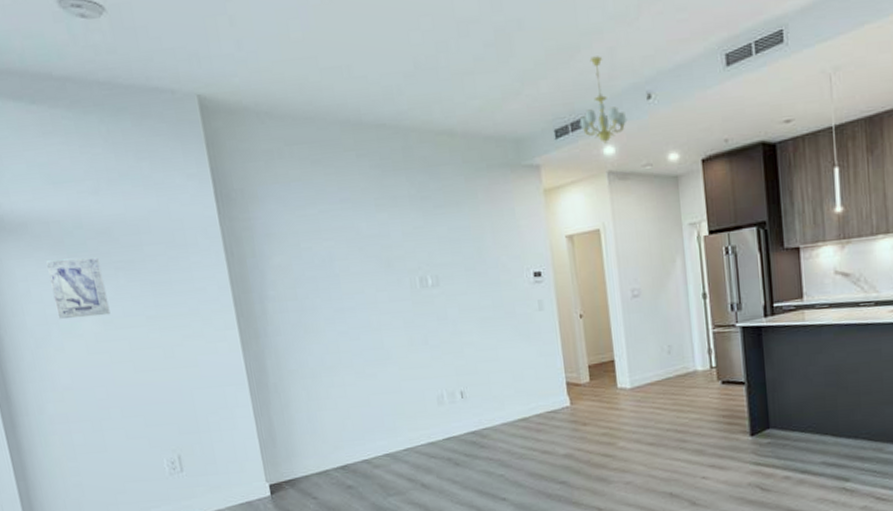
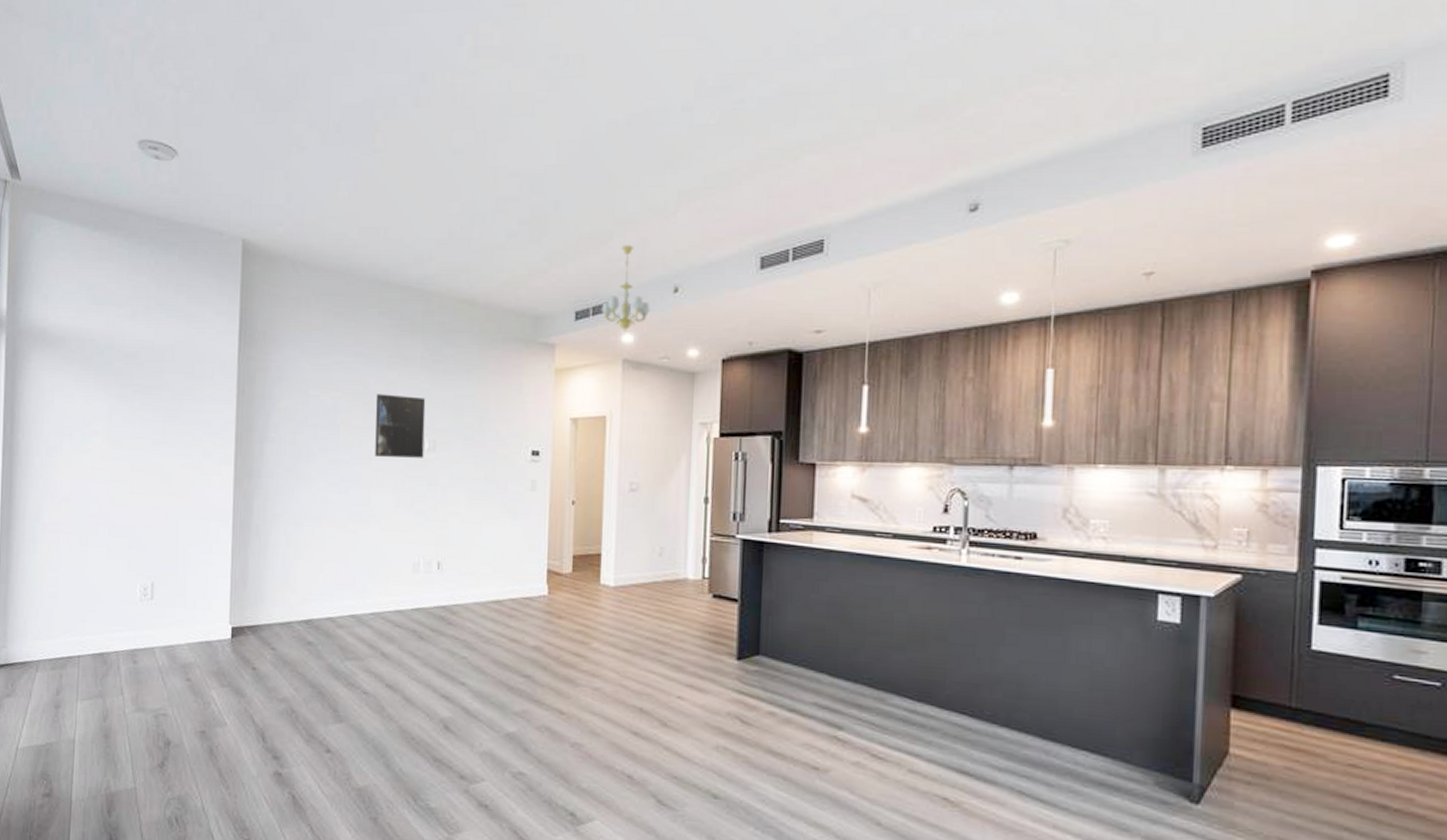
wall art: present [46,257,110,320] -> none [73,374,122,434]
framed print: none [370,235,429,299] -> present [375,393,426,458]

